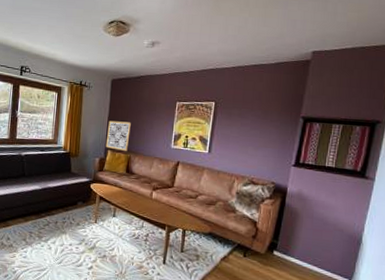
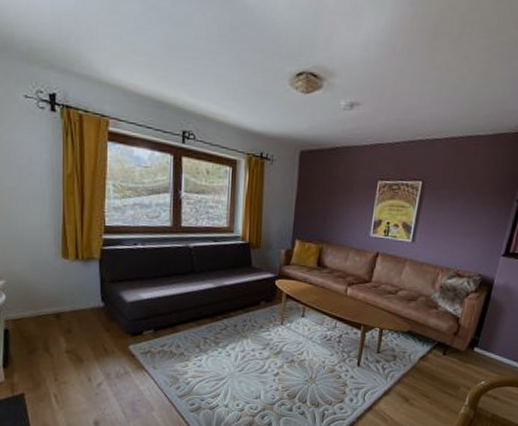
wall art: present [105,120,131,151] -> none [292,203,324,241]

